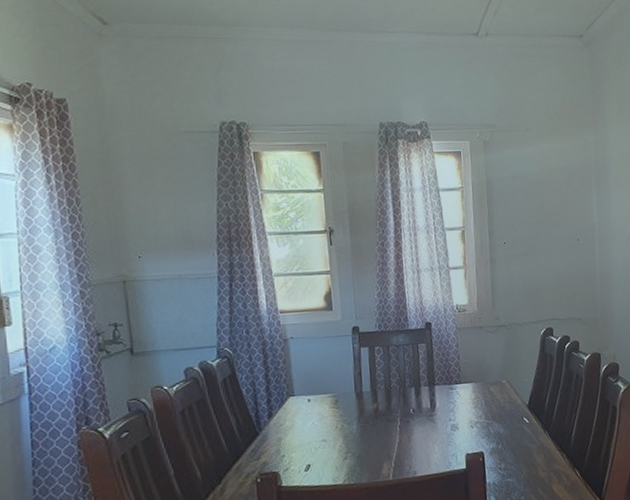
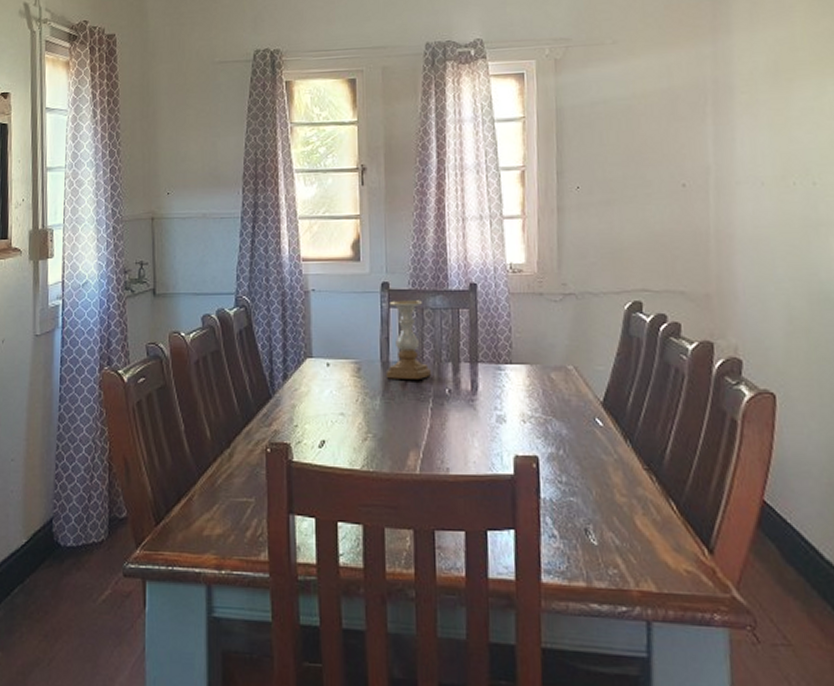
candle holder: none [360,339,398,407] -> present [385,300,431,379]

